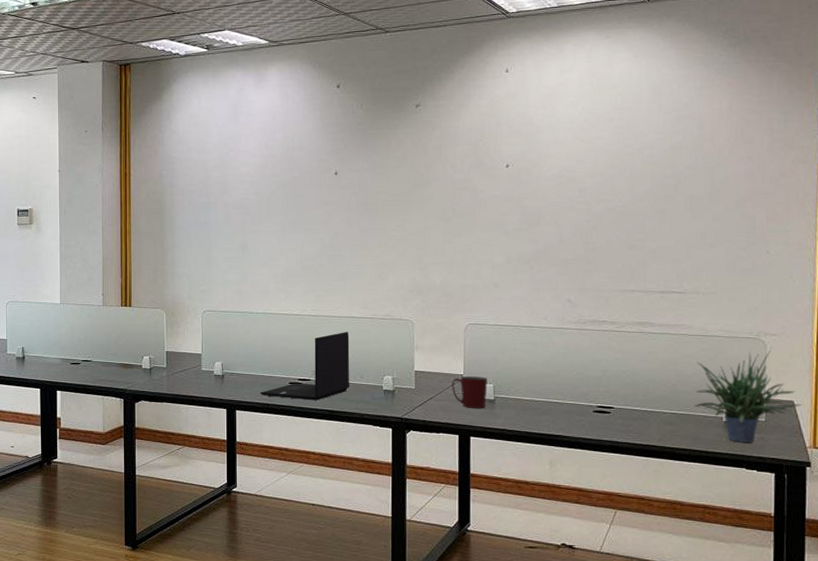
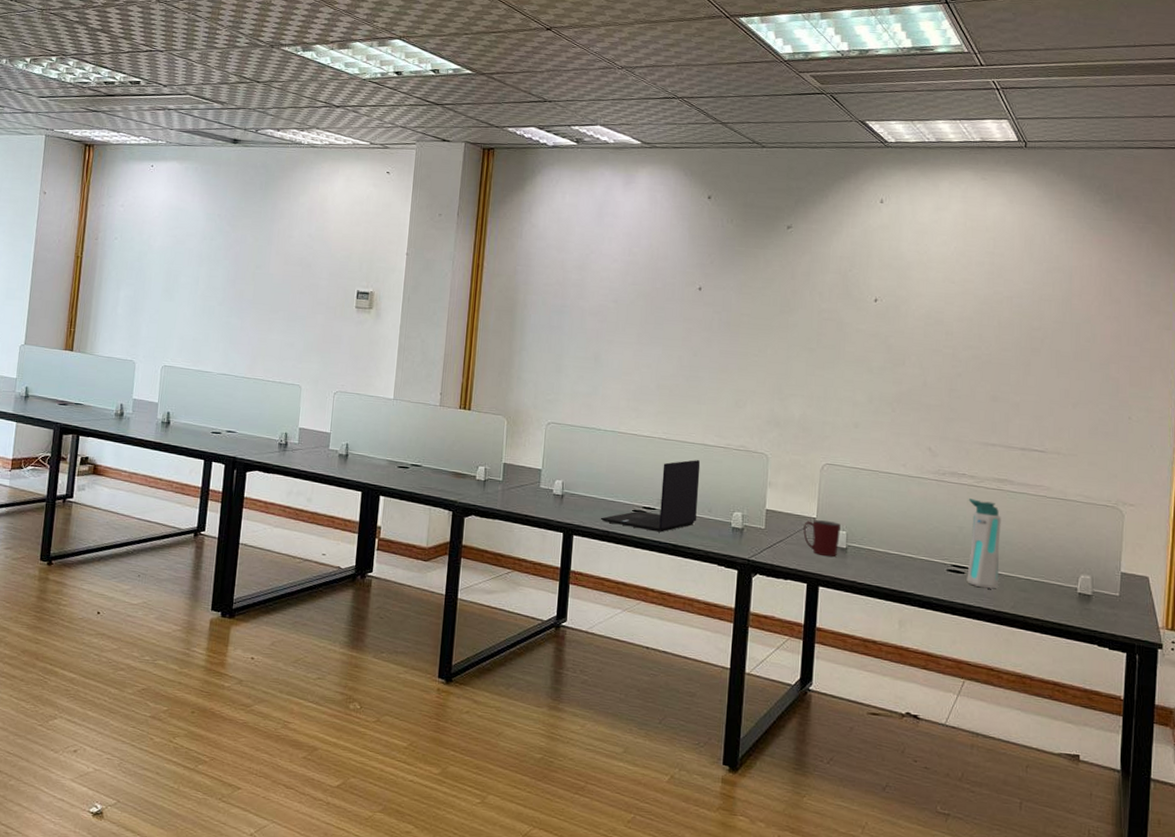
water bottle: none [610,343,645,425] -> present [966,498,1001,589]
potted plant: present [695,346,803,442] -> none [1050,517,1157,618]

